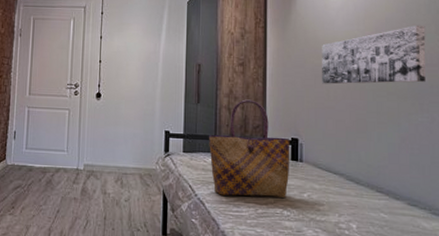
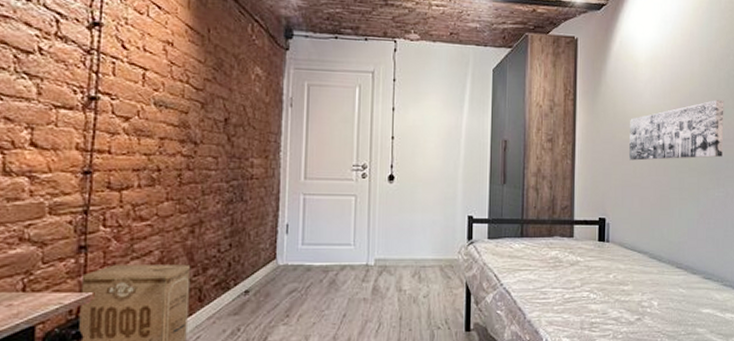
tote bag: present [208,99,290,198] -> none [514,178,598,283]

